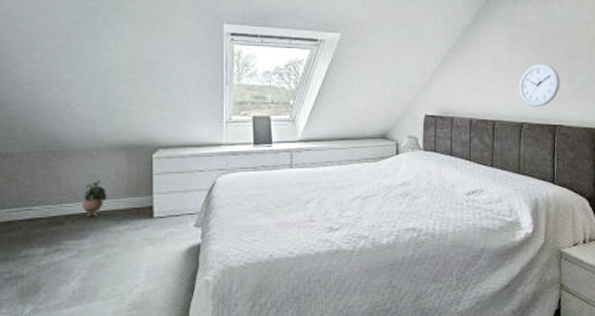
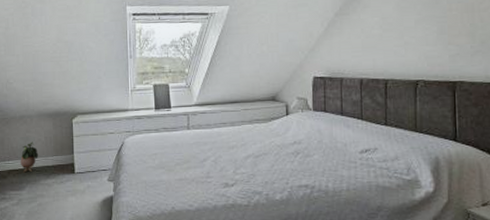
wall clock: present [519,63,560,107] -> none [412,20,459,64]

